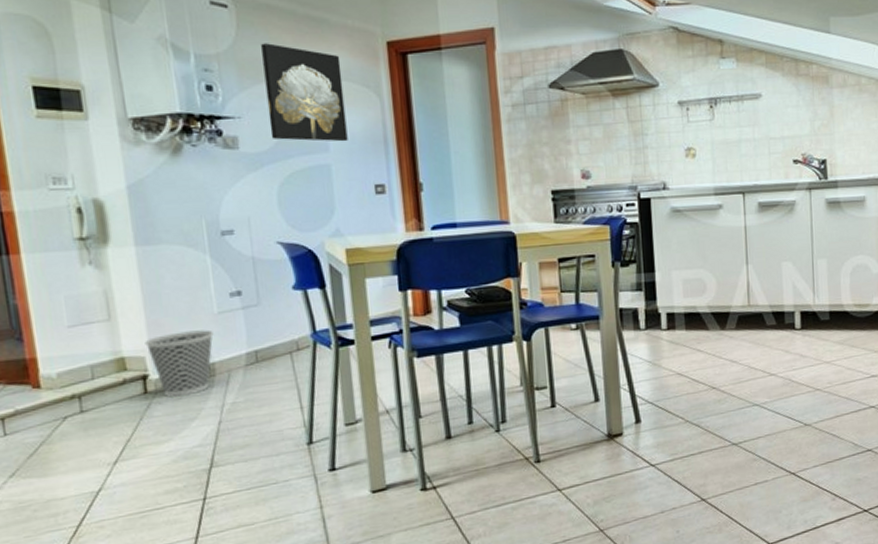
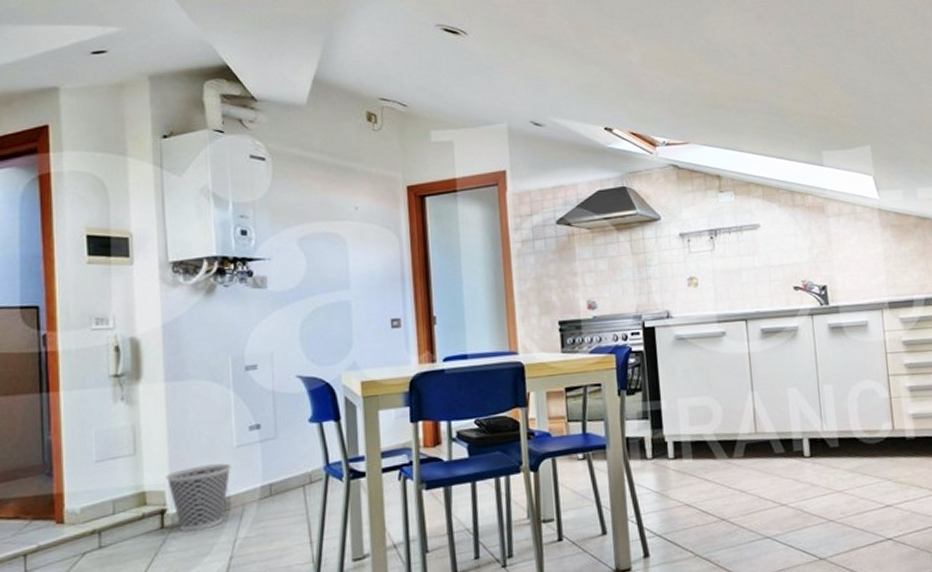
wall art: present [261,43,348,142] -> none [293,191,368,279]

